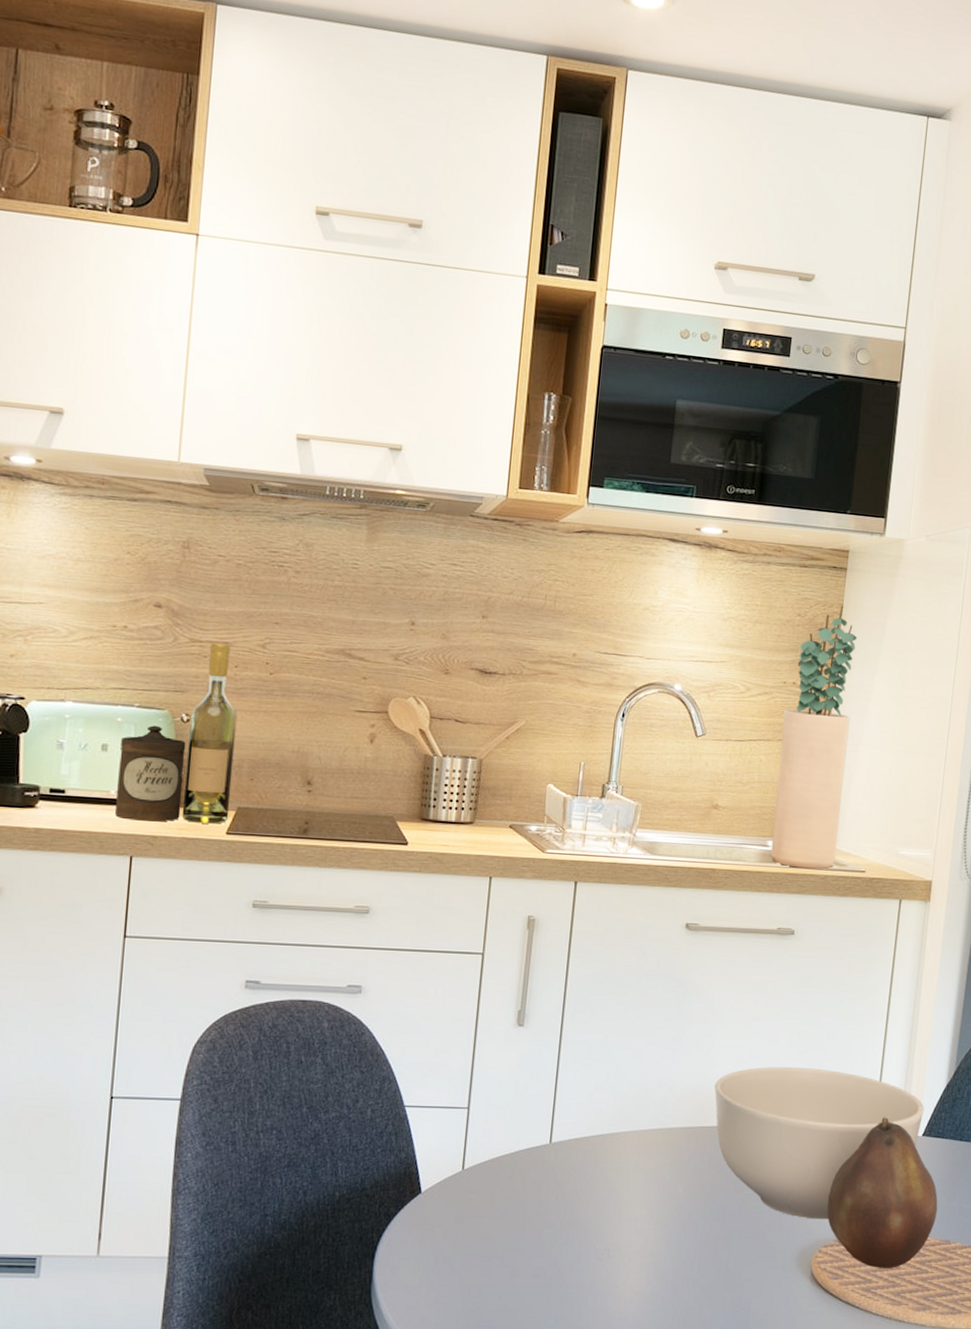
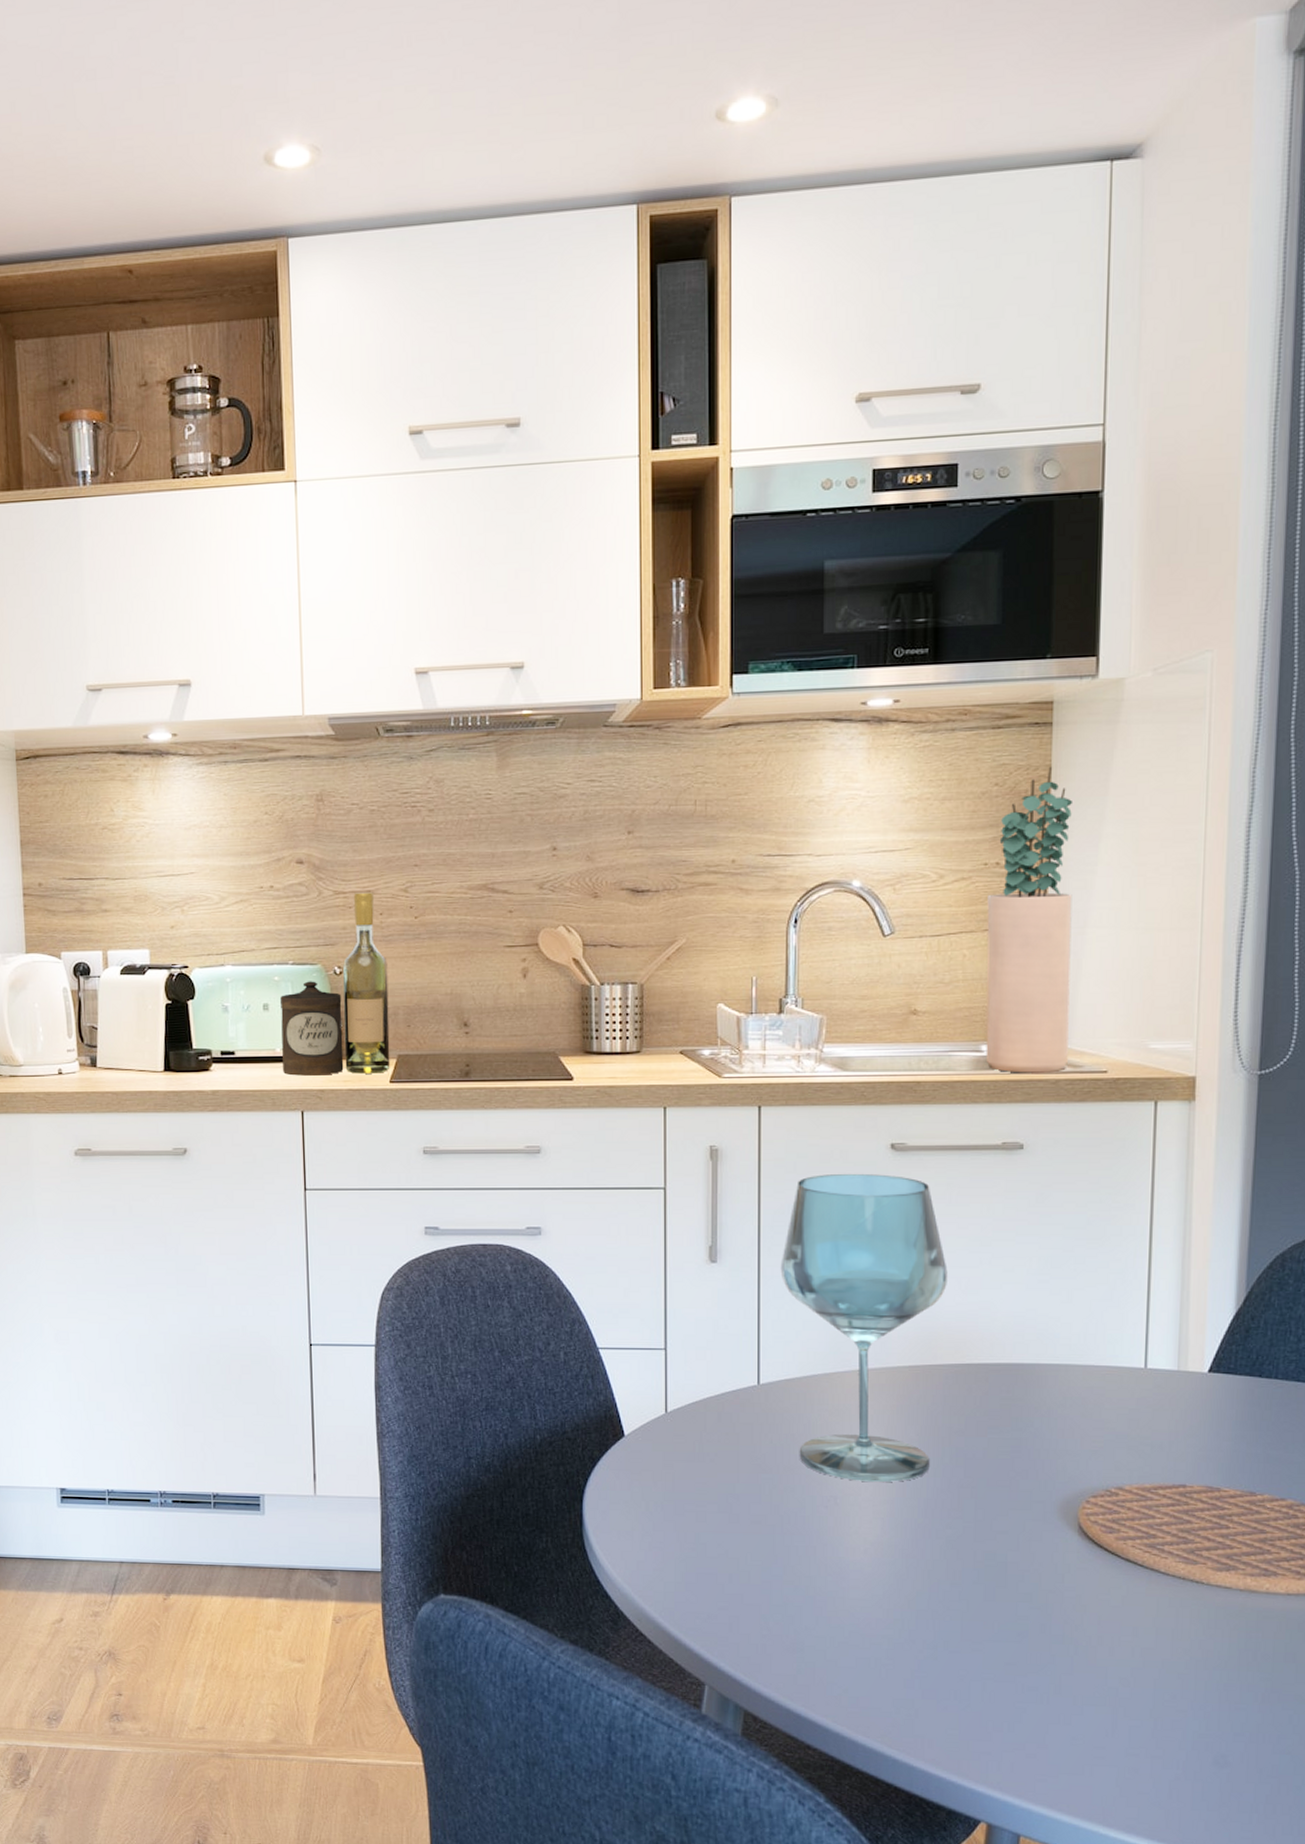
wine glass: none [580,948,724,1235] -> present [780,1173,949,1482]
bowl: present [714,1067,925,1220] -> none [942,1298,1209,1467]
fruit: present [827,1117,938,1268] -> none [1092,1351,1236,1522]

